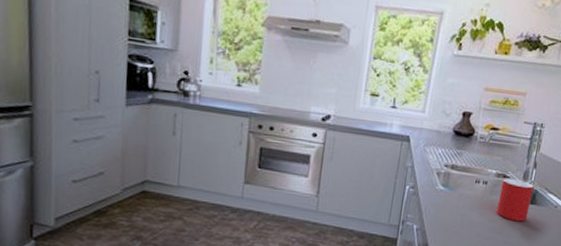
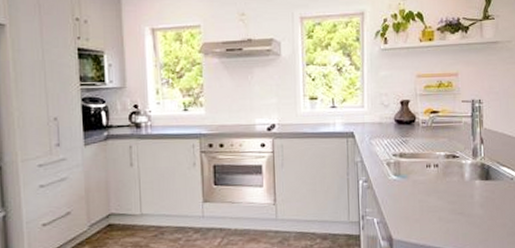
cup: present [496,178,534,222] -> none [452,157,486,200]

